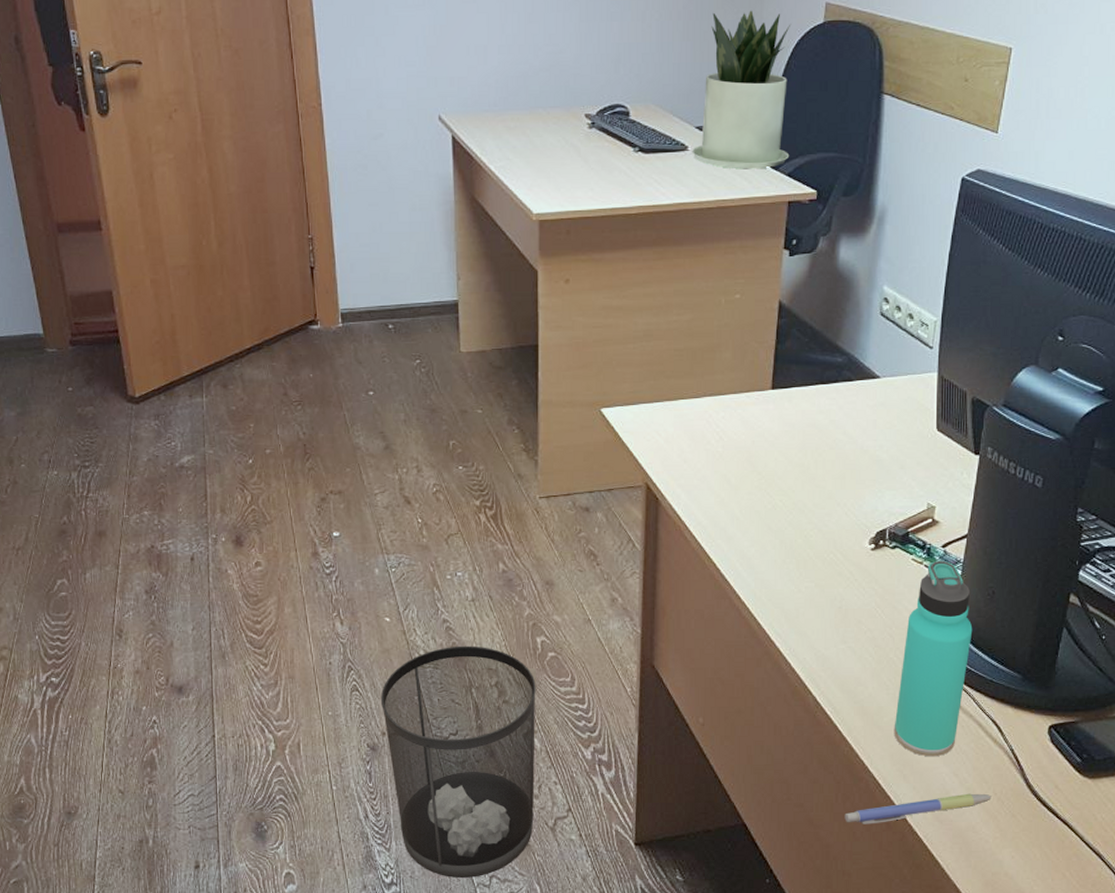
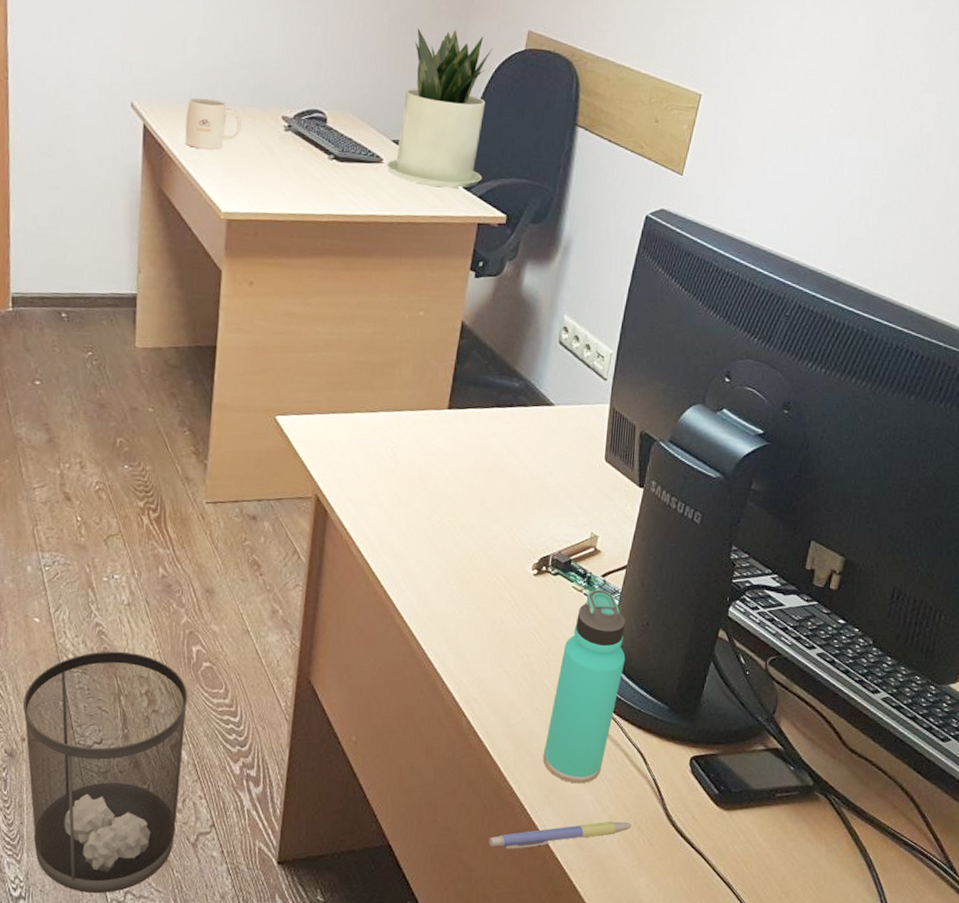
mug: none [492,104,546,154] -> present [185,97,242,150]

